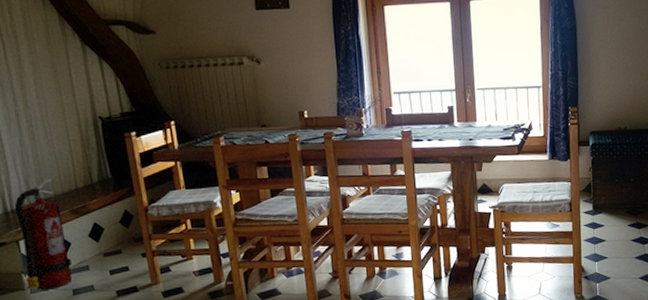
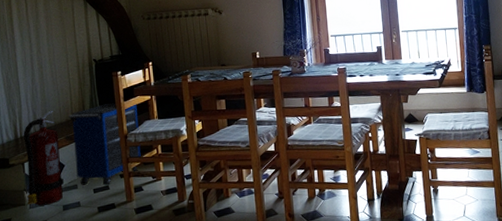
cabinet: none [72,170,166,267] -> present [69,103,141,186]

